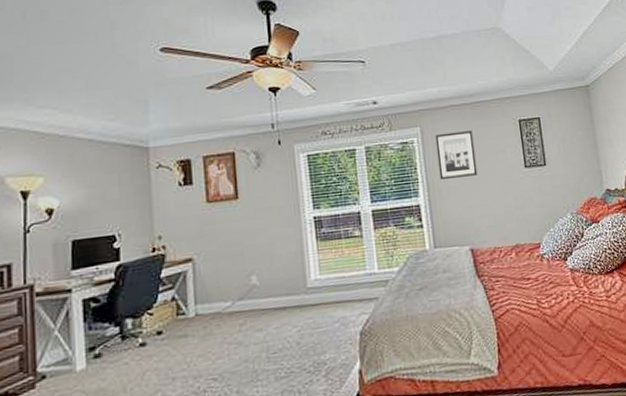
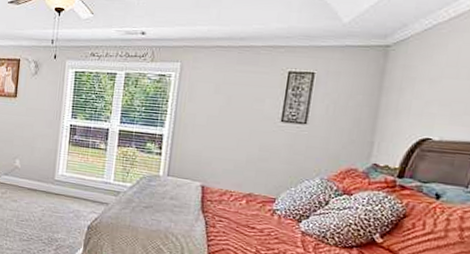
wall art: present [435,131,478,179] -> none [188,72,233,119]

